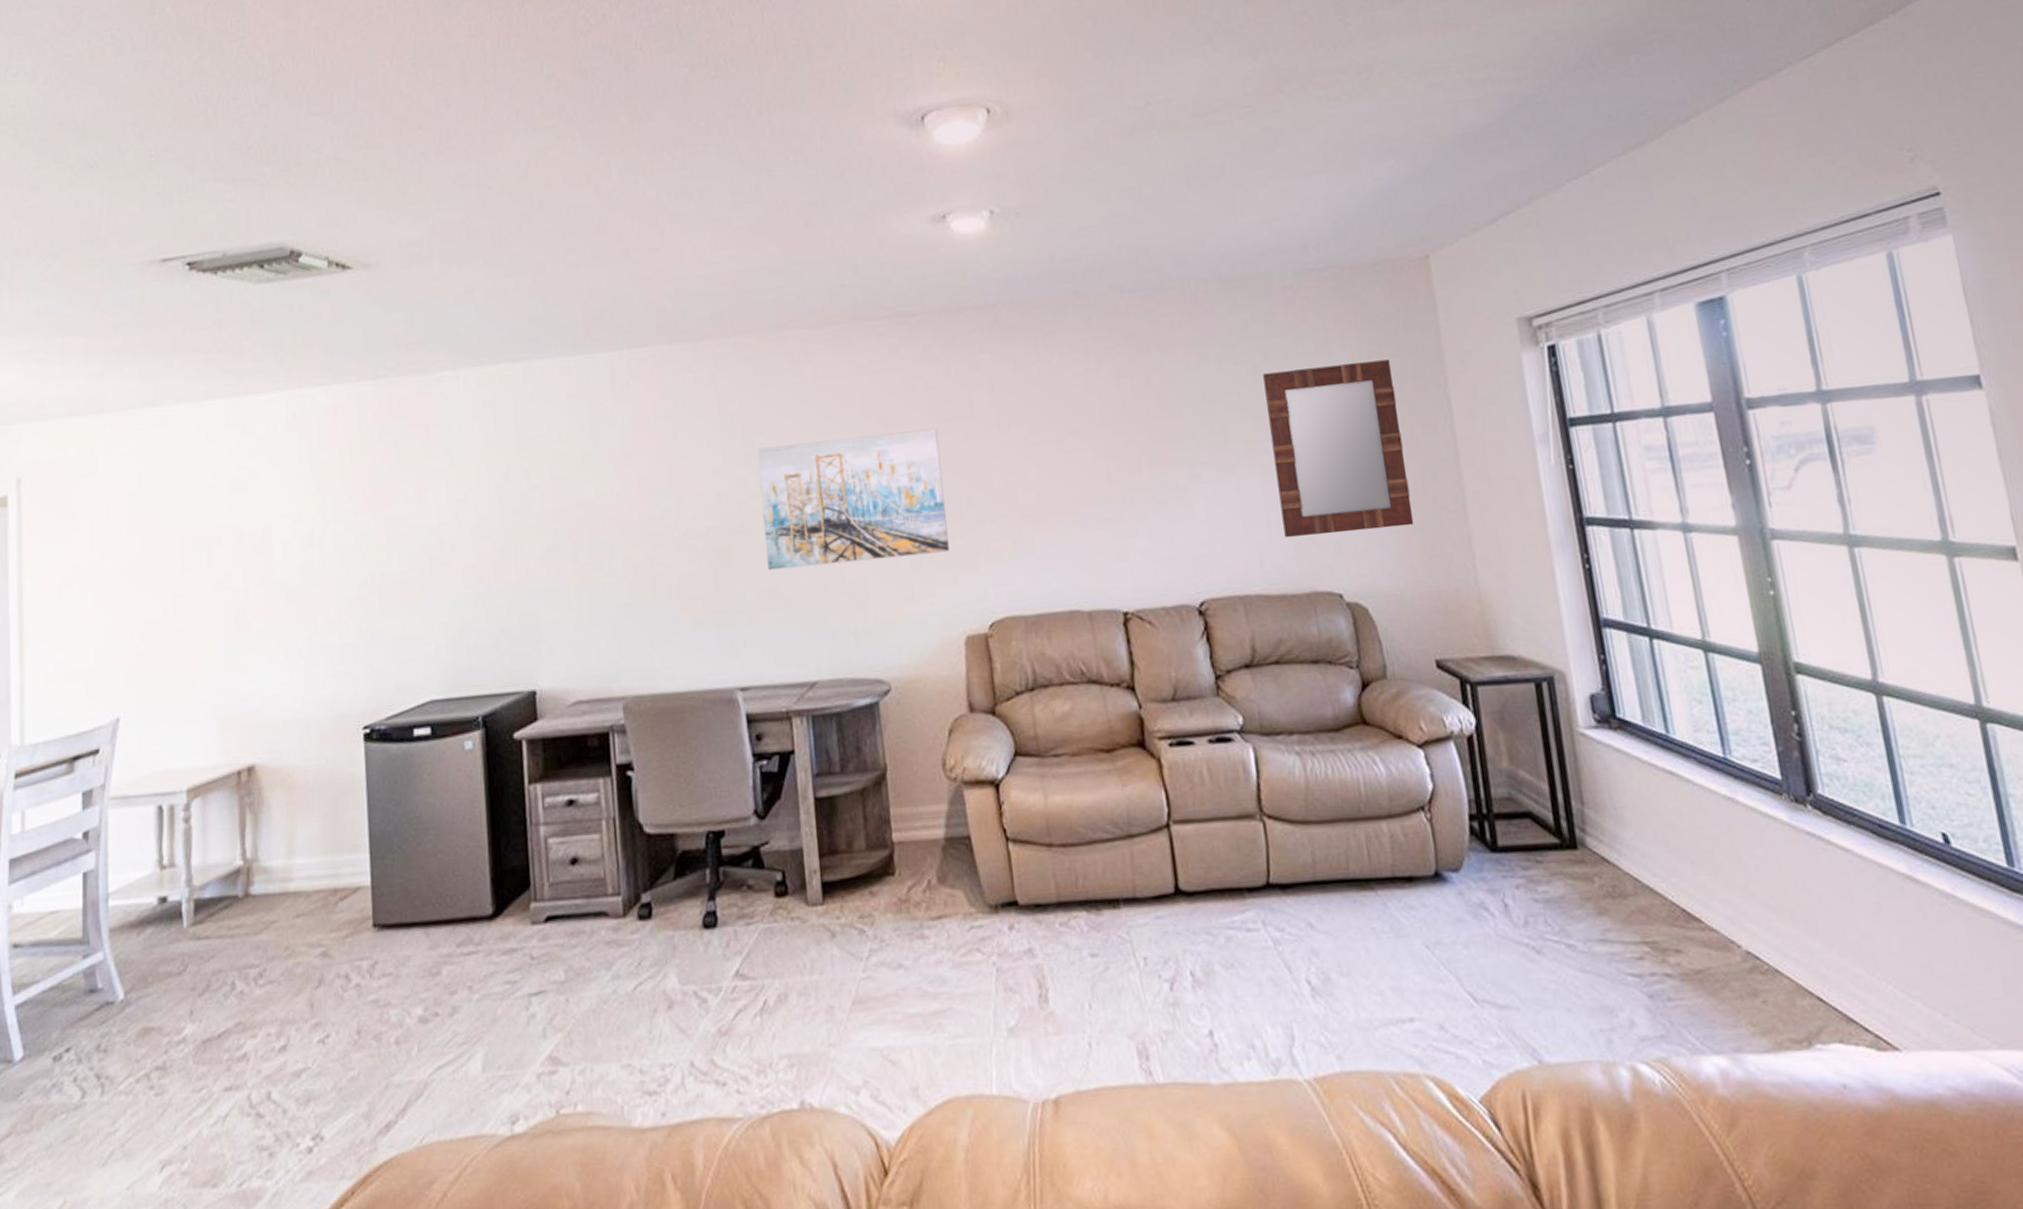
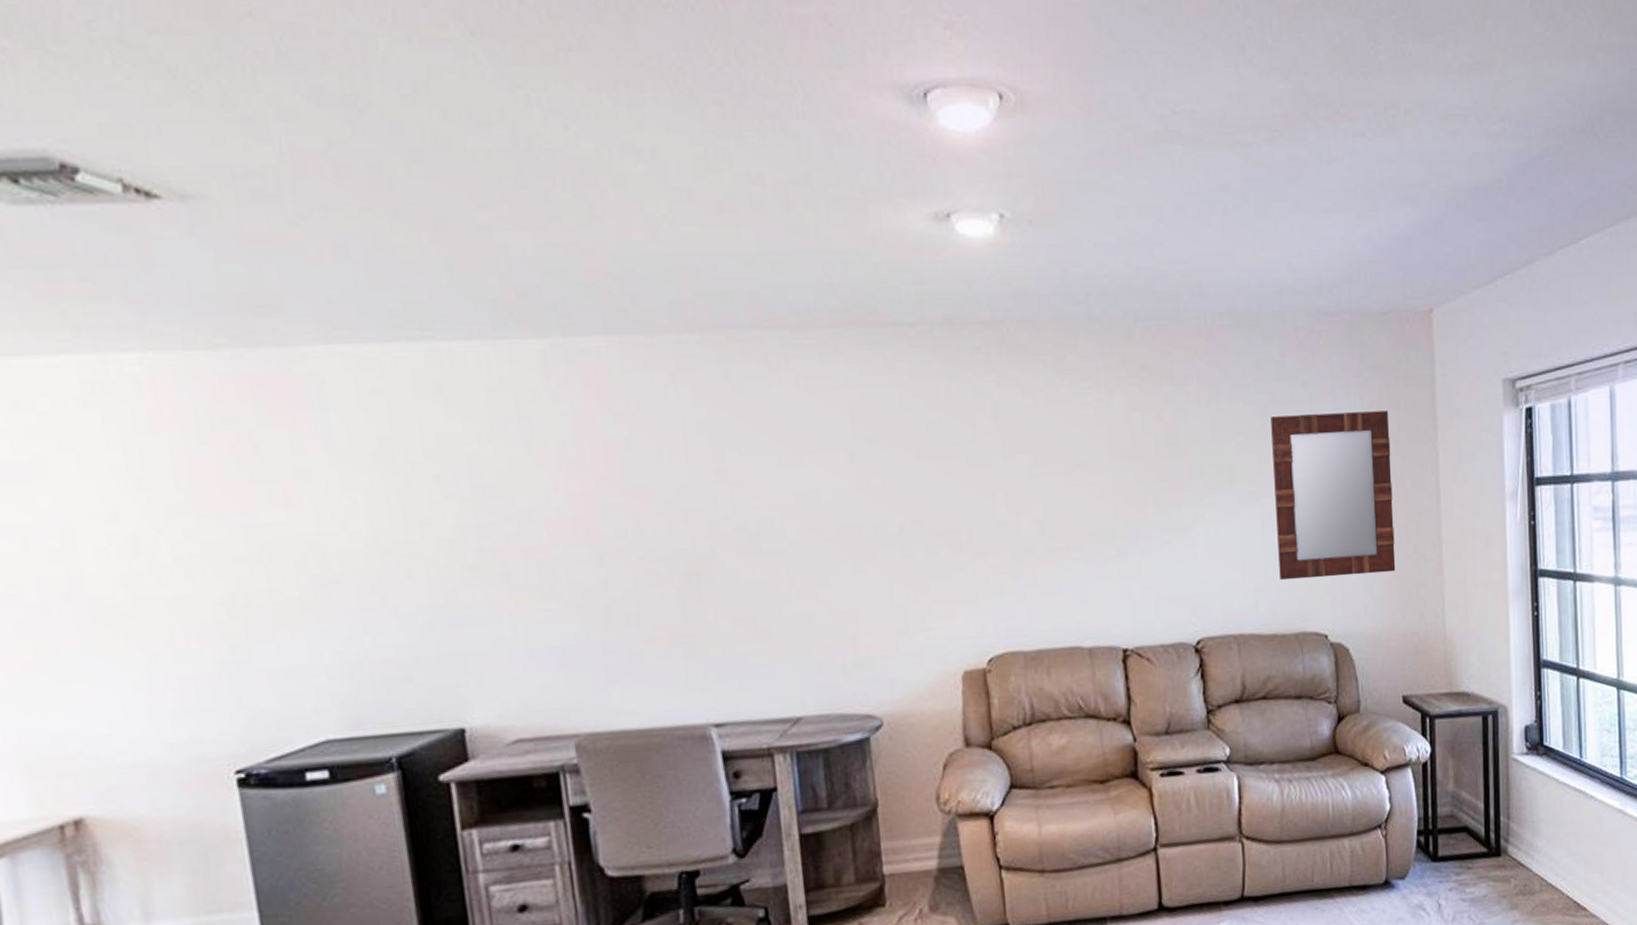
wall art: present [757,428,949,571] -> none [730,453,947,600]

